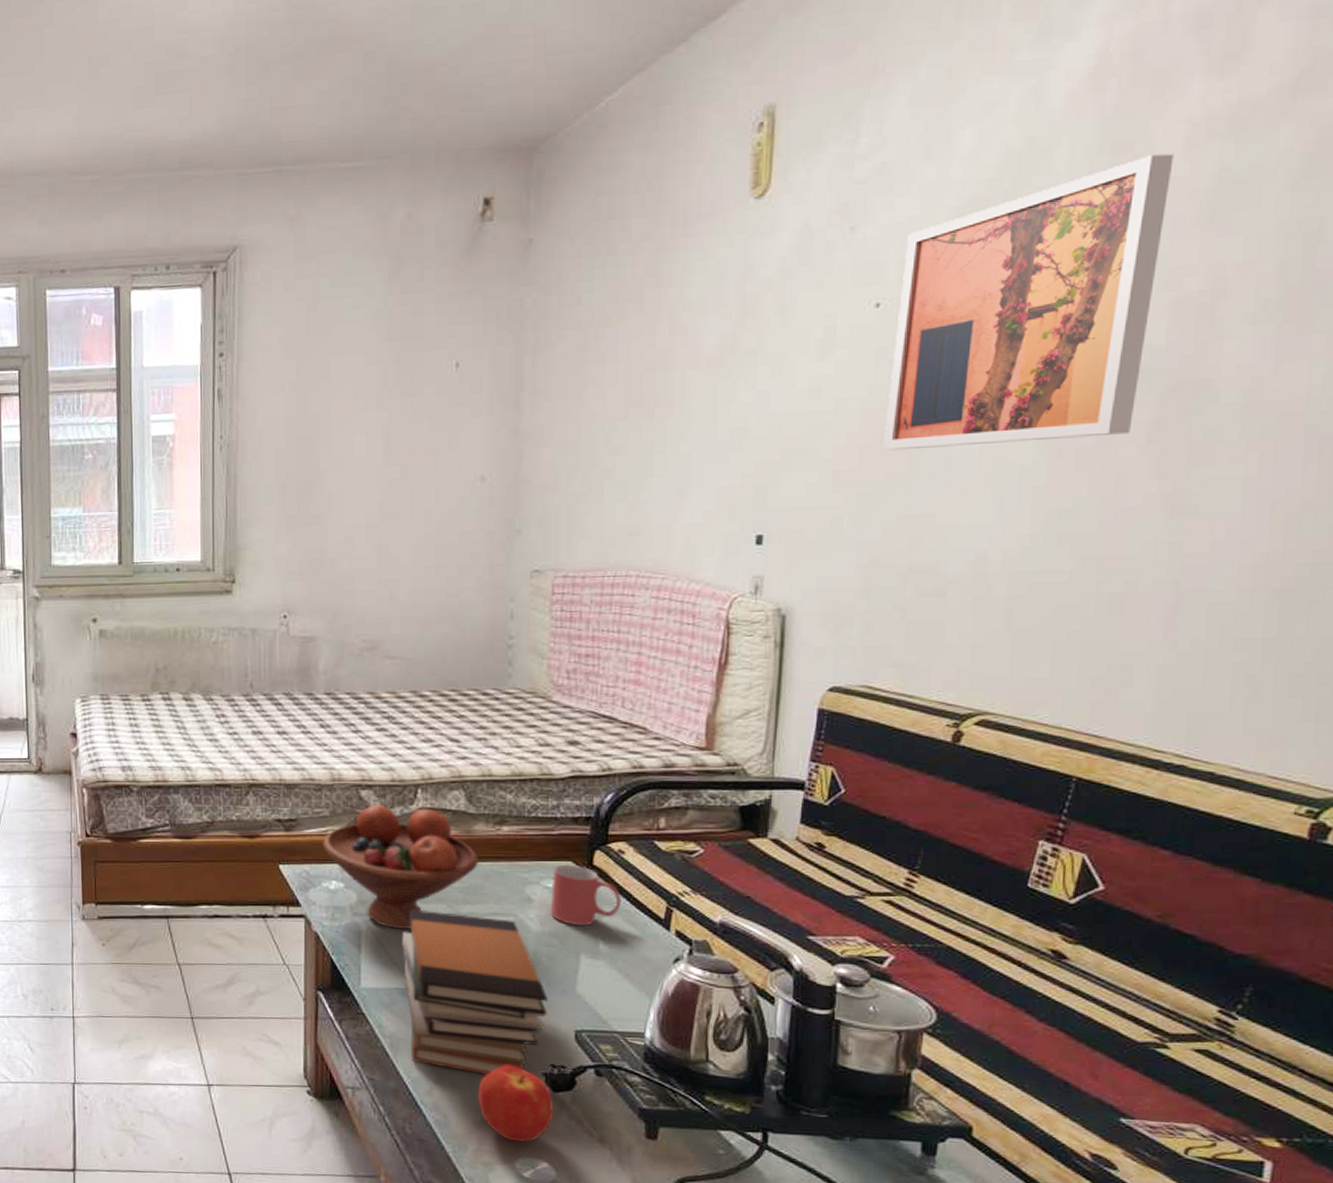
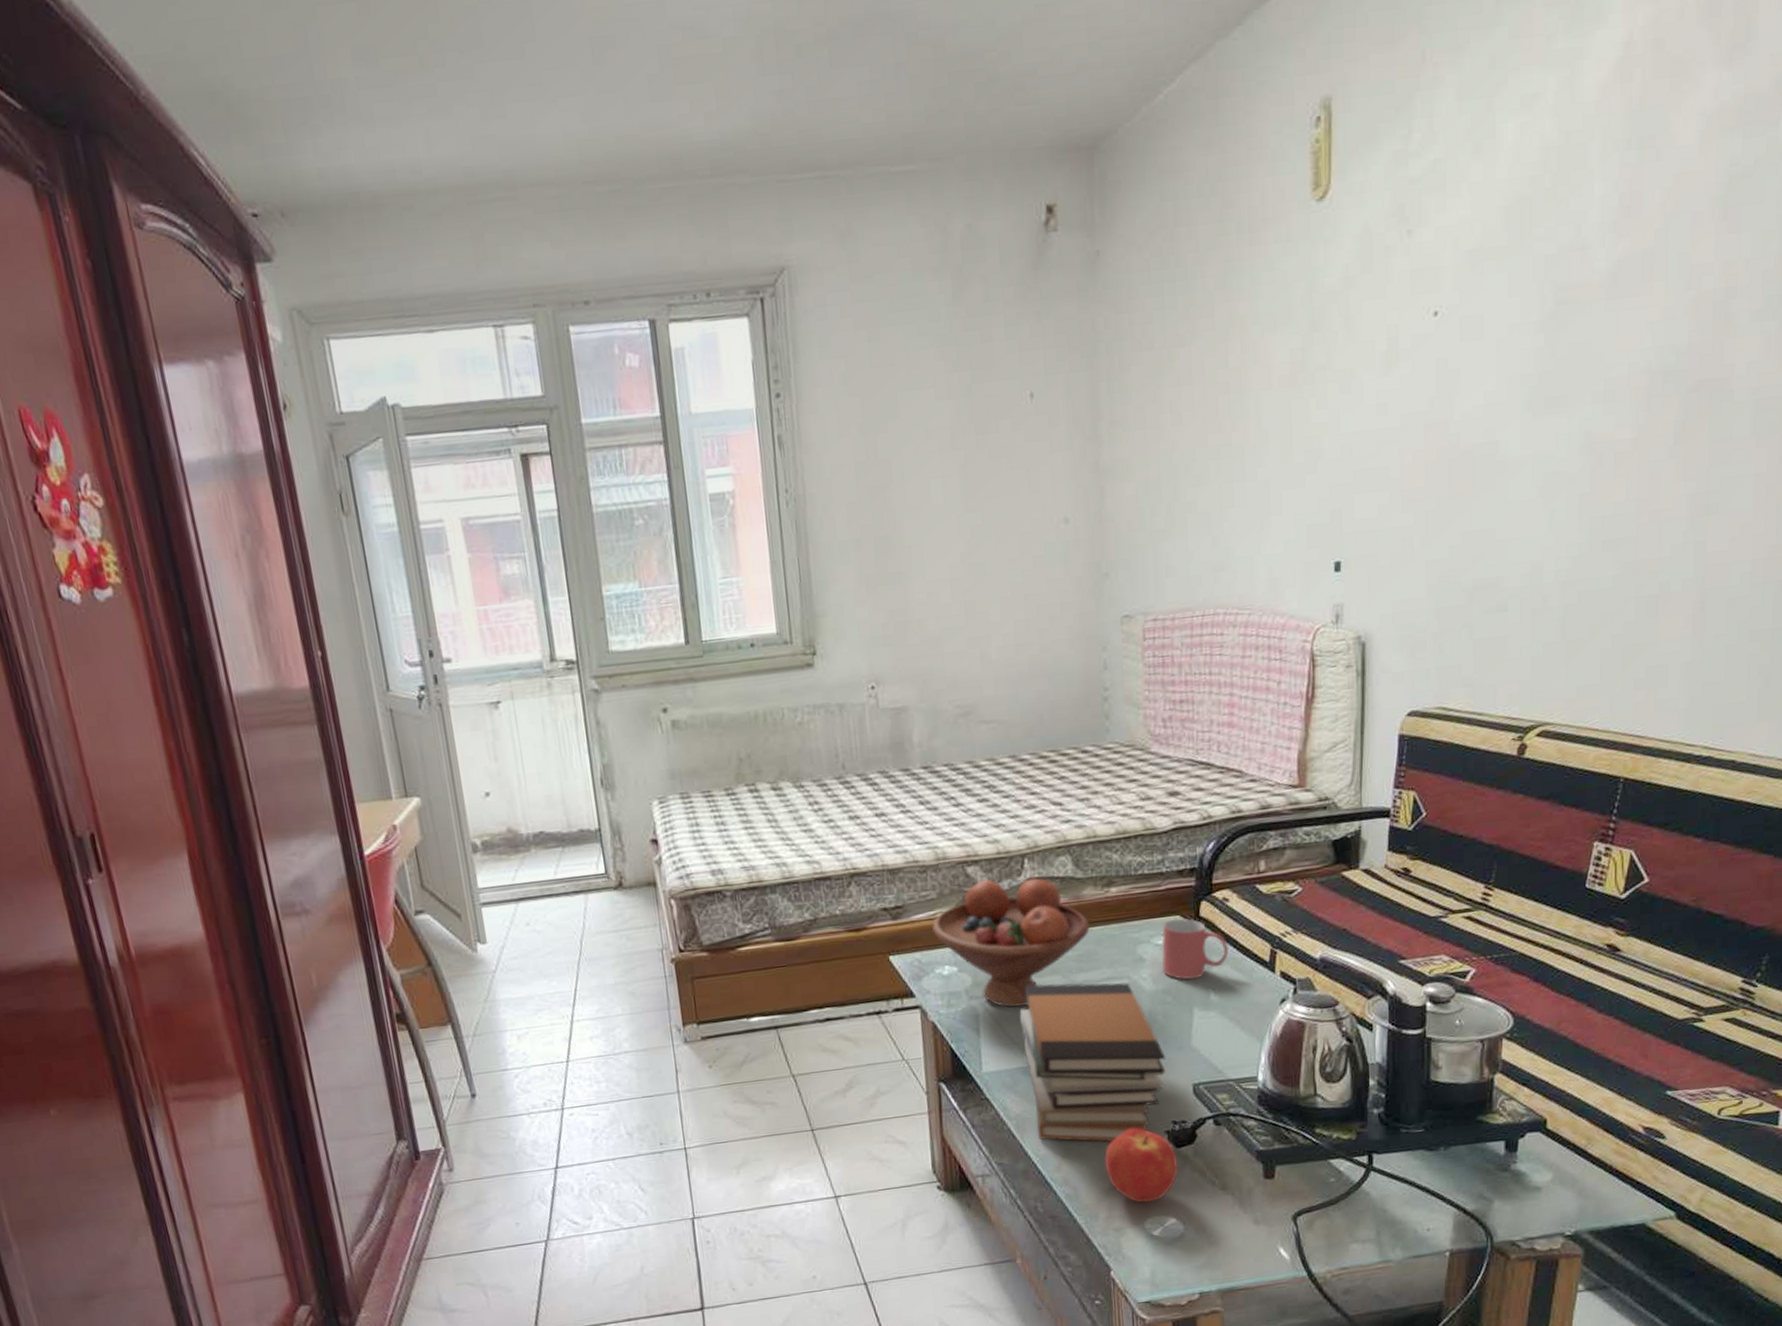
wall art: present [882,153,1174,451] -> none [1446,148,1691,466]

